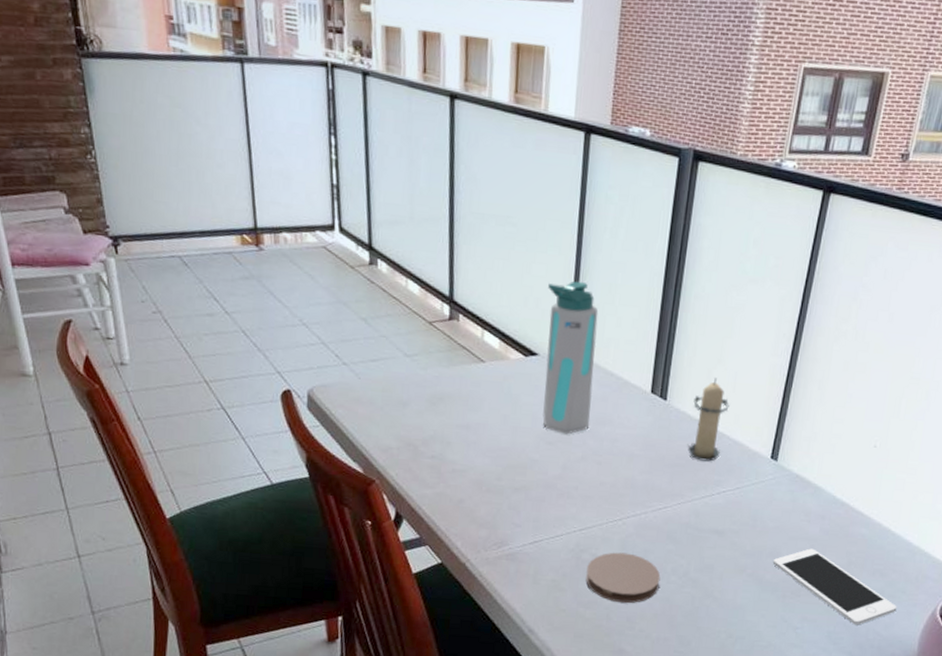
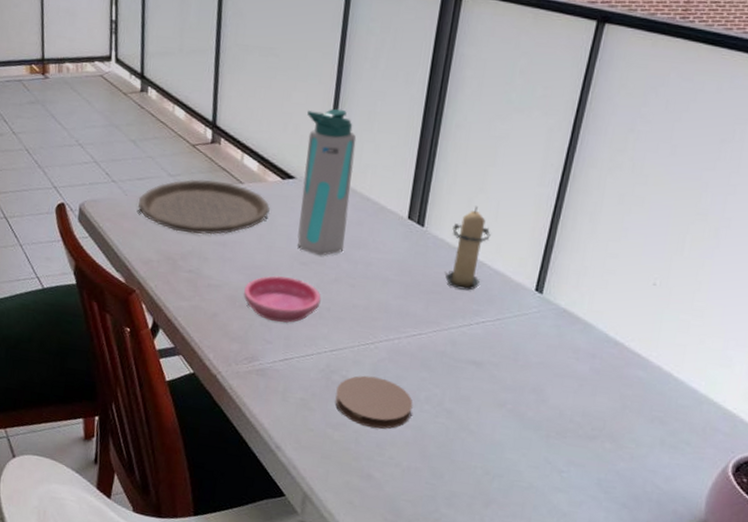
plate: none [372,358,513,418] -> present [137,179,270,235]
saucer: none [490,457,569,505] -> present [244,276,321,323]
cell phone: present [772,548,897,625] -> none [535,387,680,475]

